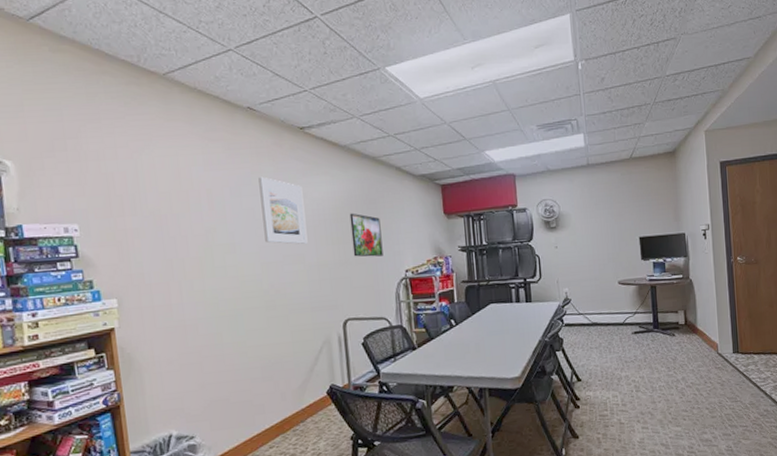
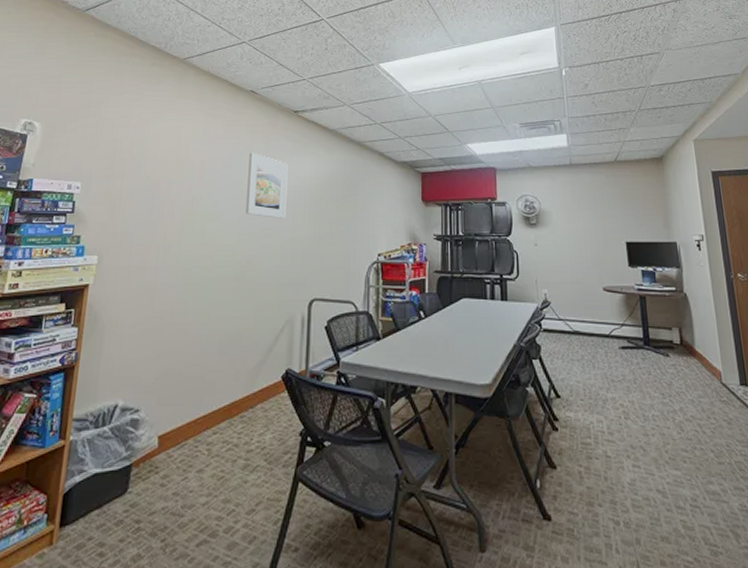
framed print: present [349,213,383,257] -> none [328,192,358,237]

